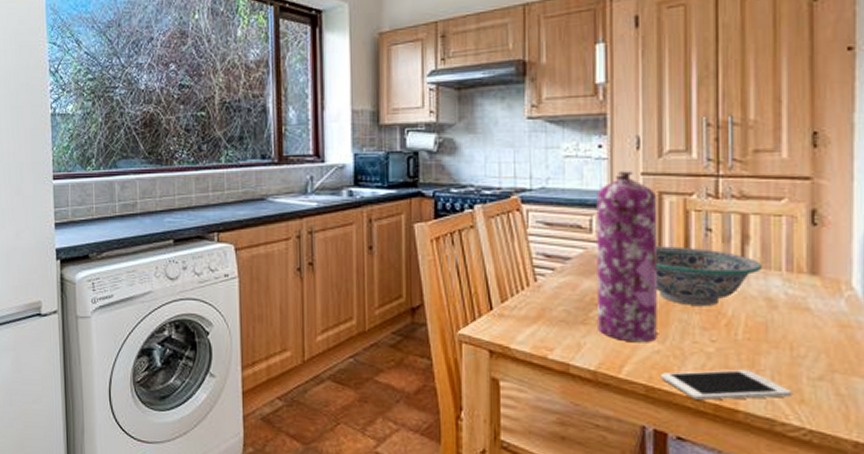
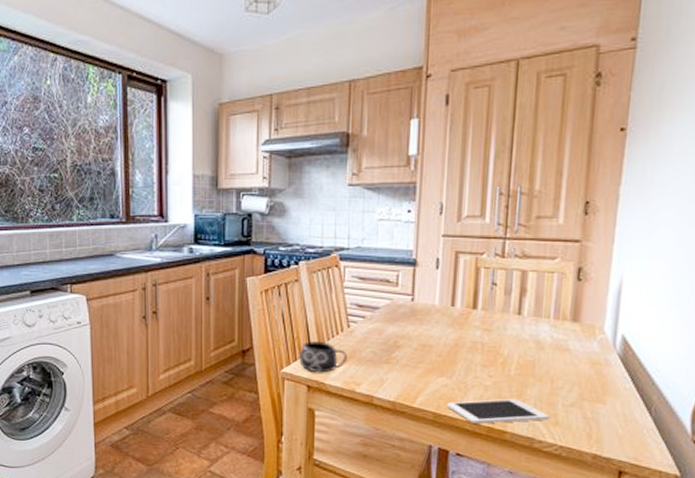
mug: none [478,297,535,335] -> present [299,341,347,373]
gas cylinder: present [596,171,658,343] -> none [398,233,455,378]
decorative bowl: present [654,246,761,306] -> none [447,298,534,347]

